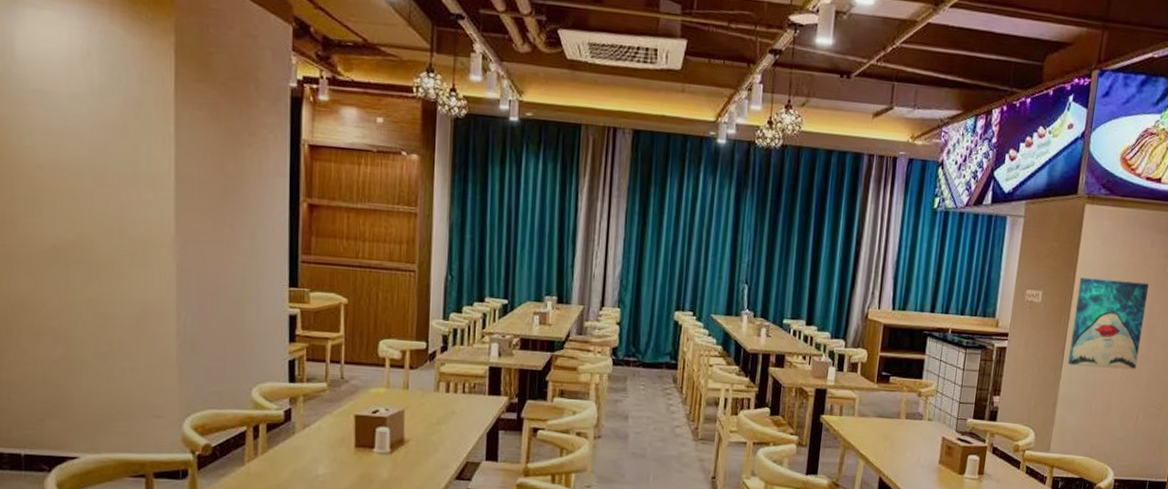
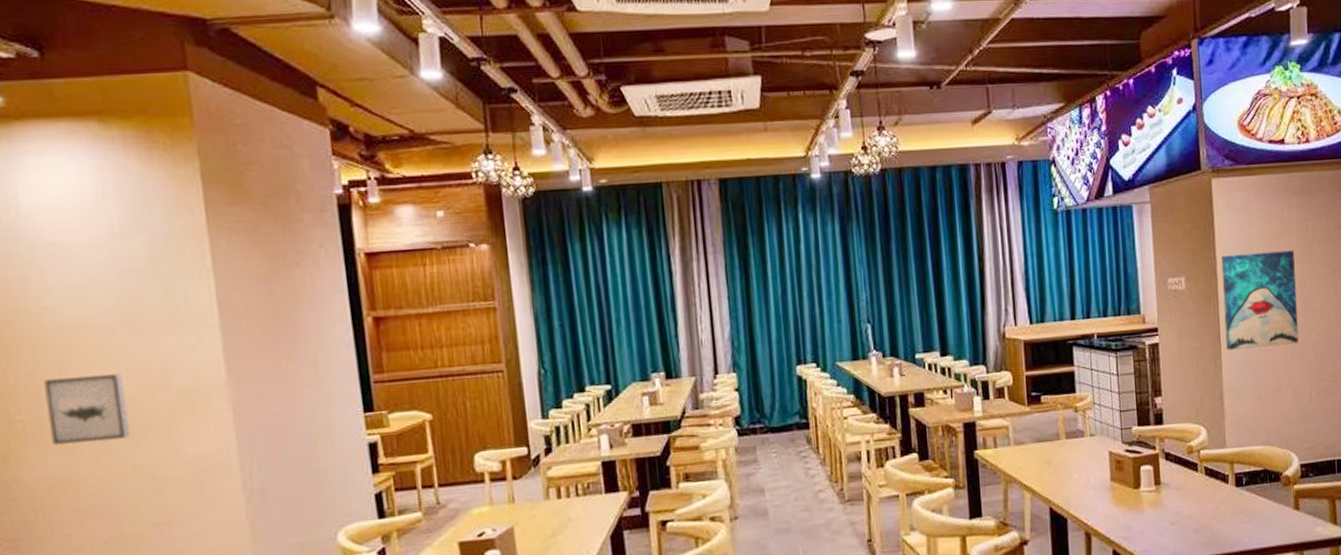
wall art: none [18,210,86,275] -> present [44,372,130,446]

